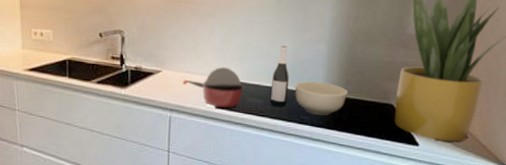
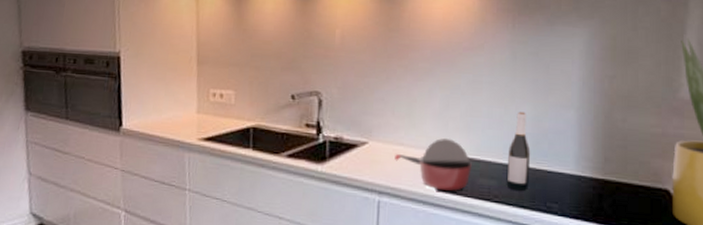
bowl: present [294,81,348,116] -> none [538,157,607,204]

